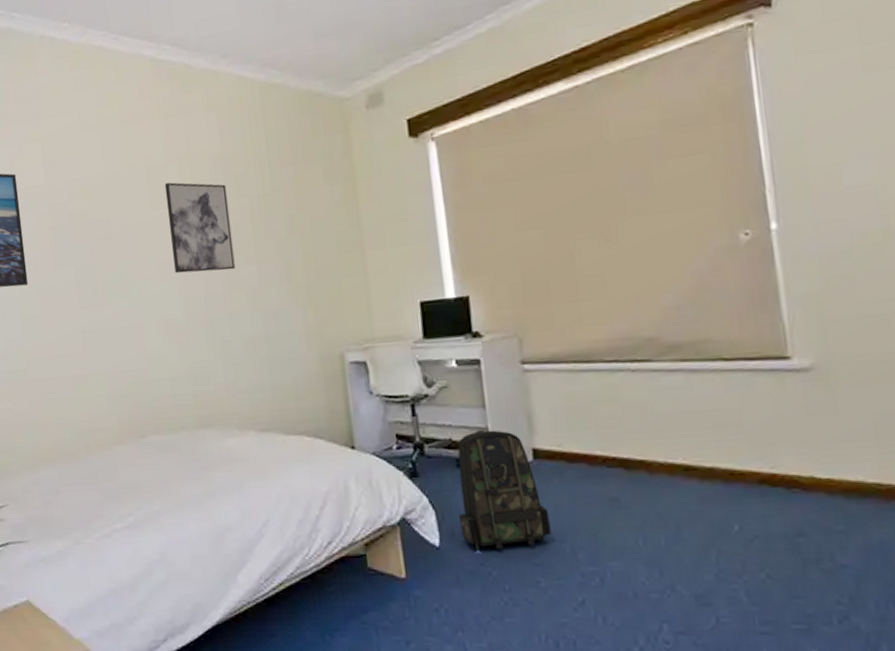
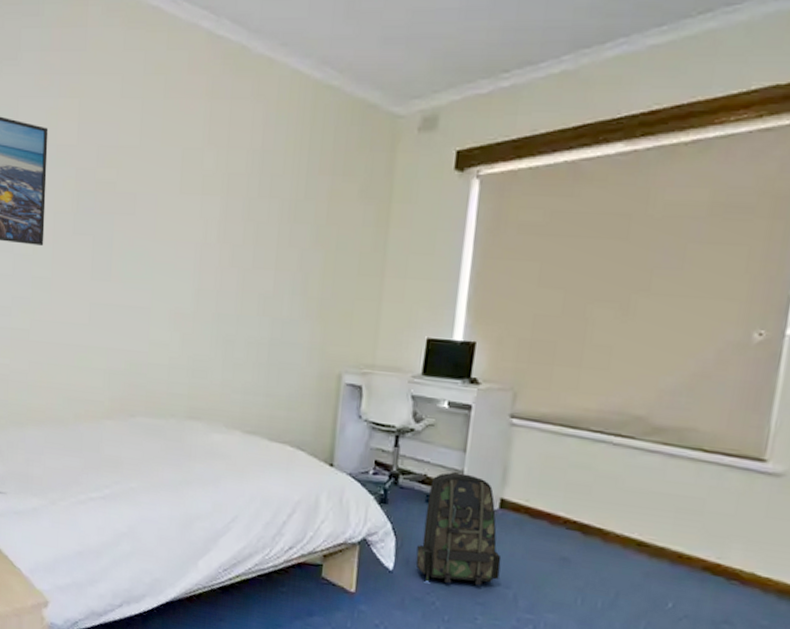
wall art: present [164,182,236,274] -> none [192,169,260,270]

